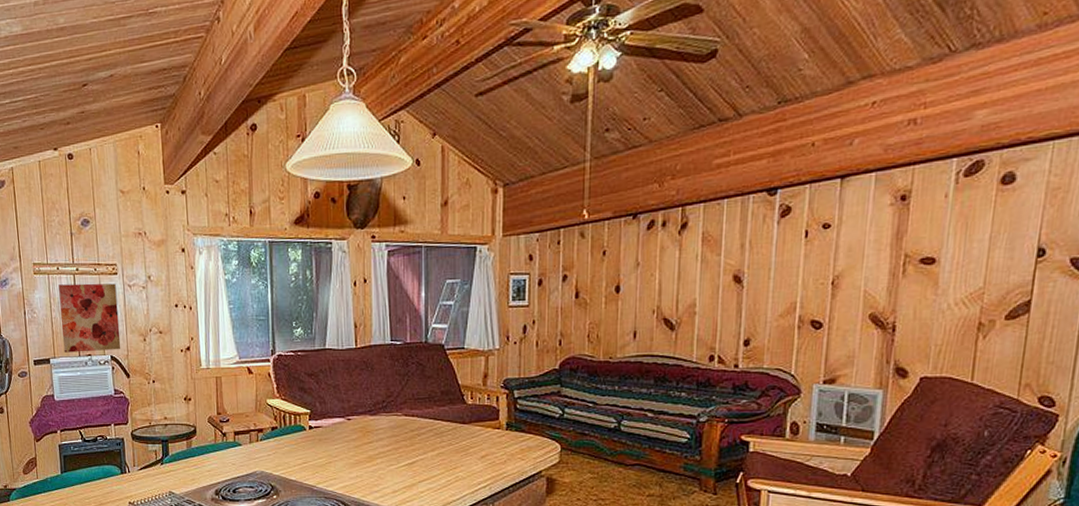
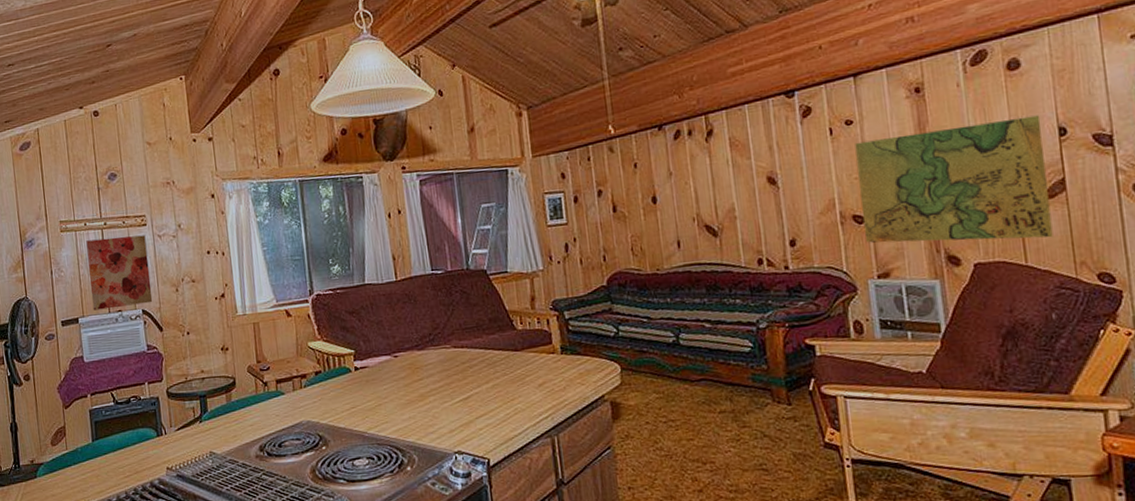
map: none [818,234,1022,358] -> present [855,115,1053,243]

